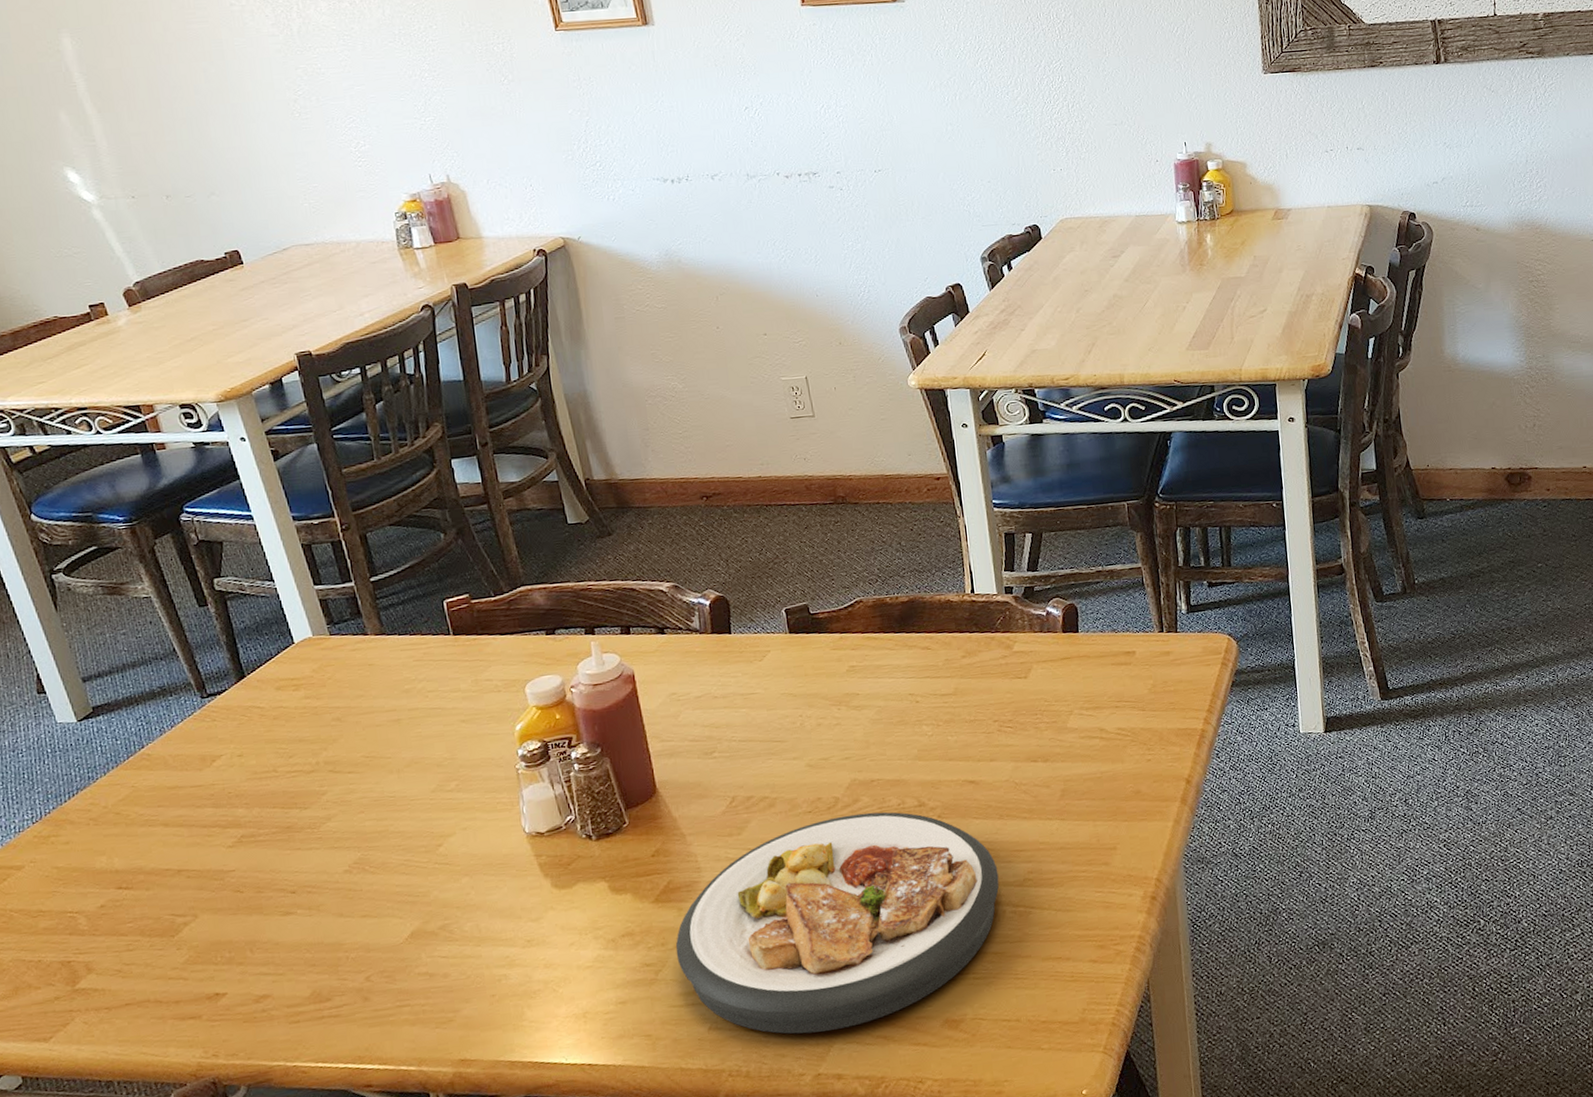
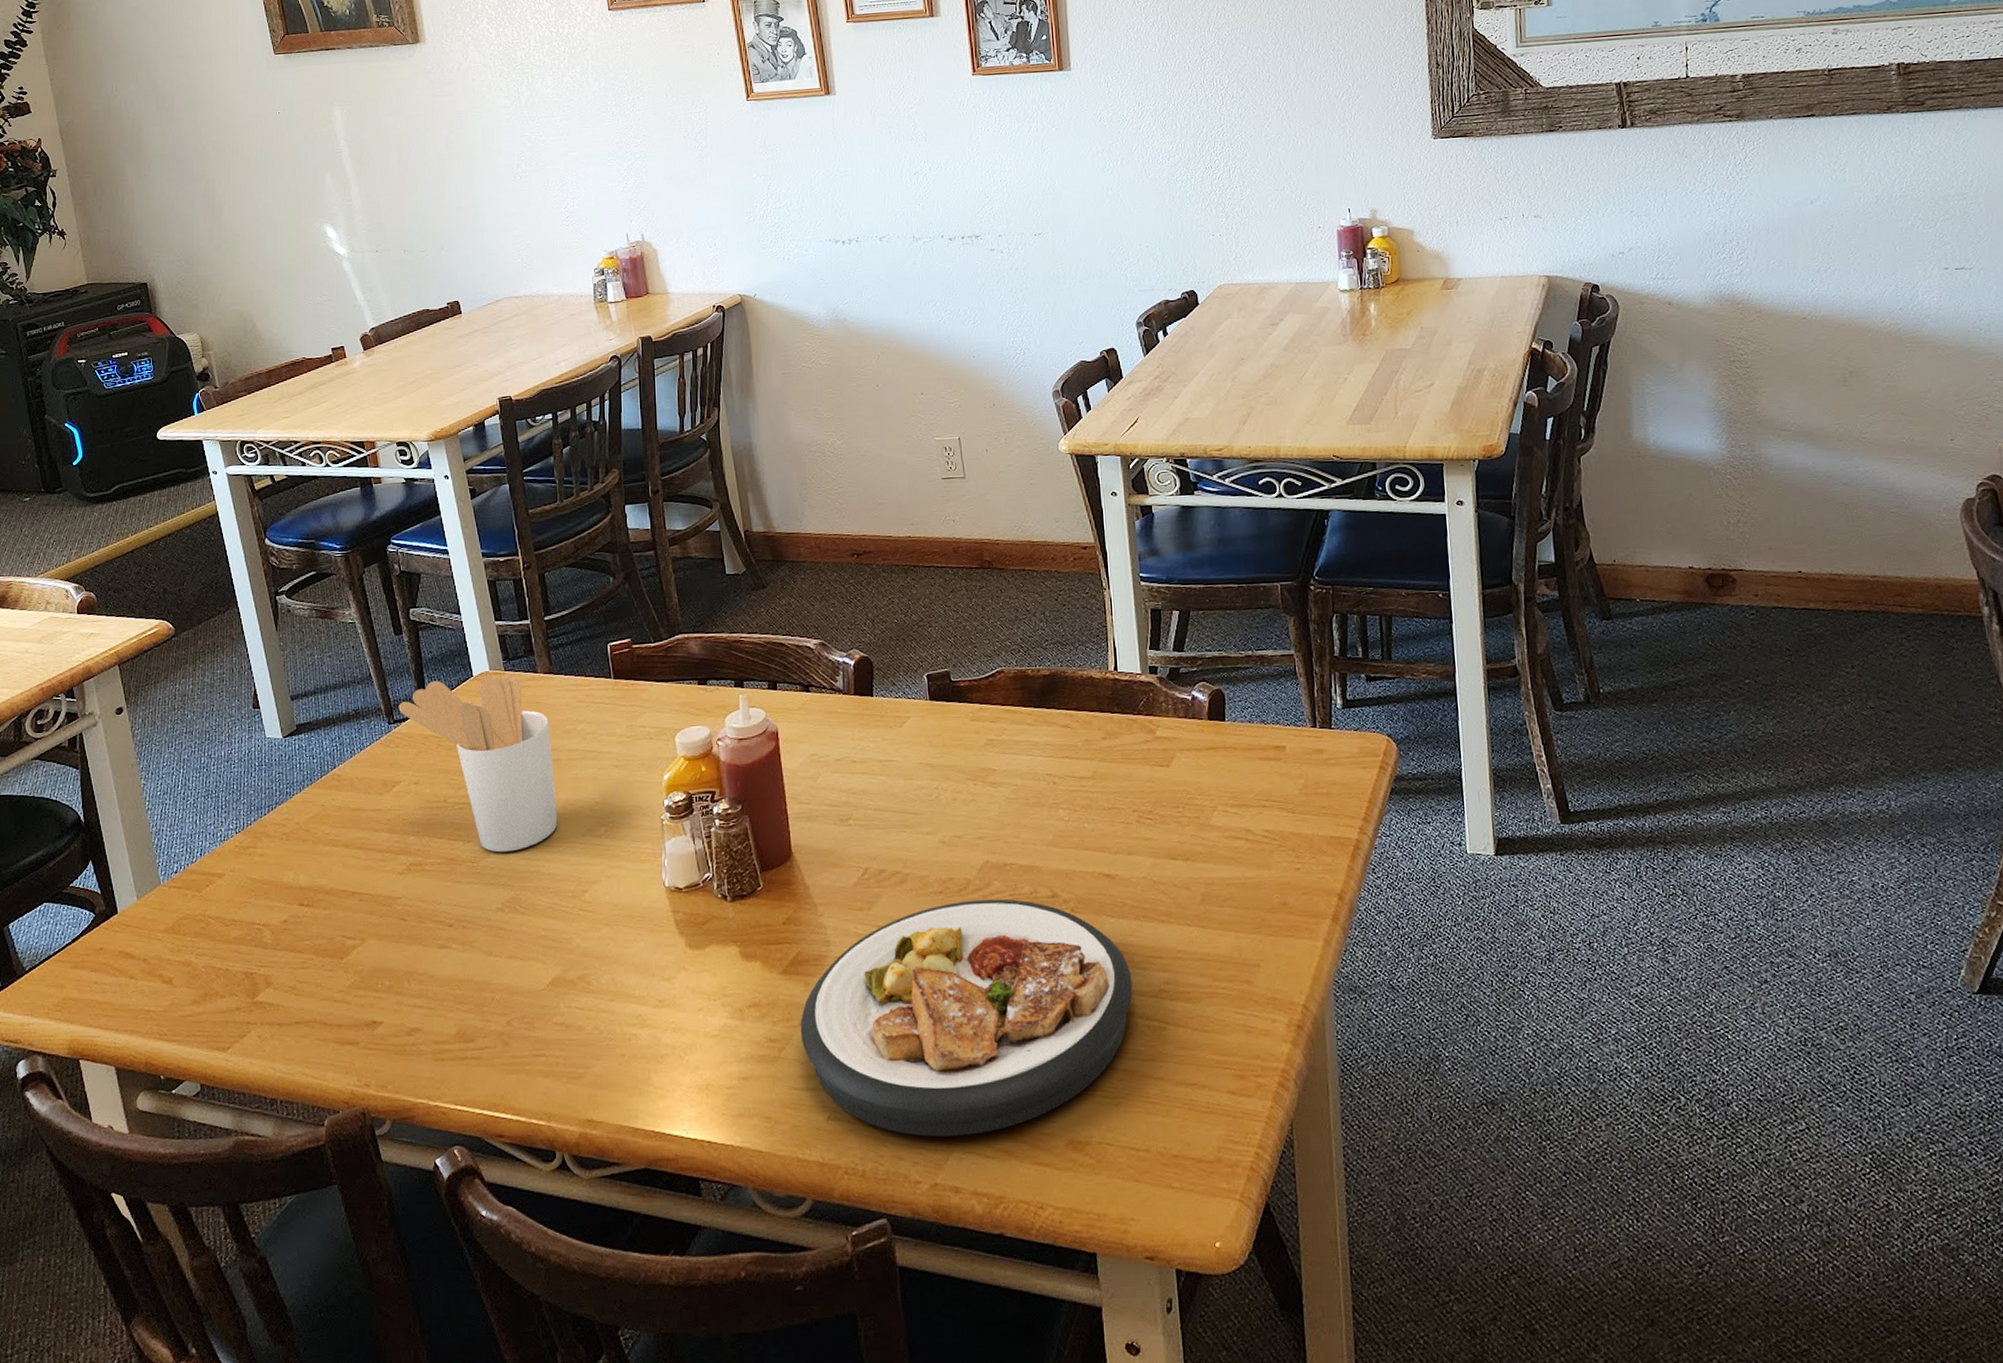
utensil holder: none [211,639,404,817] -> present [398,675,558,853]

